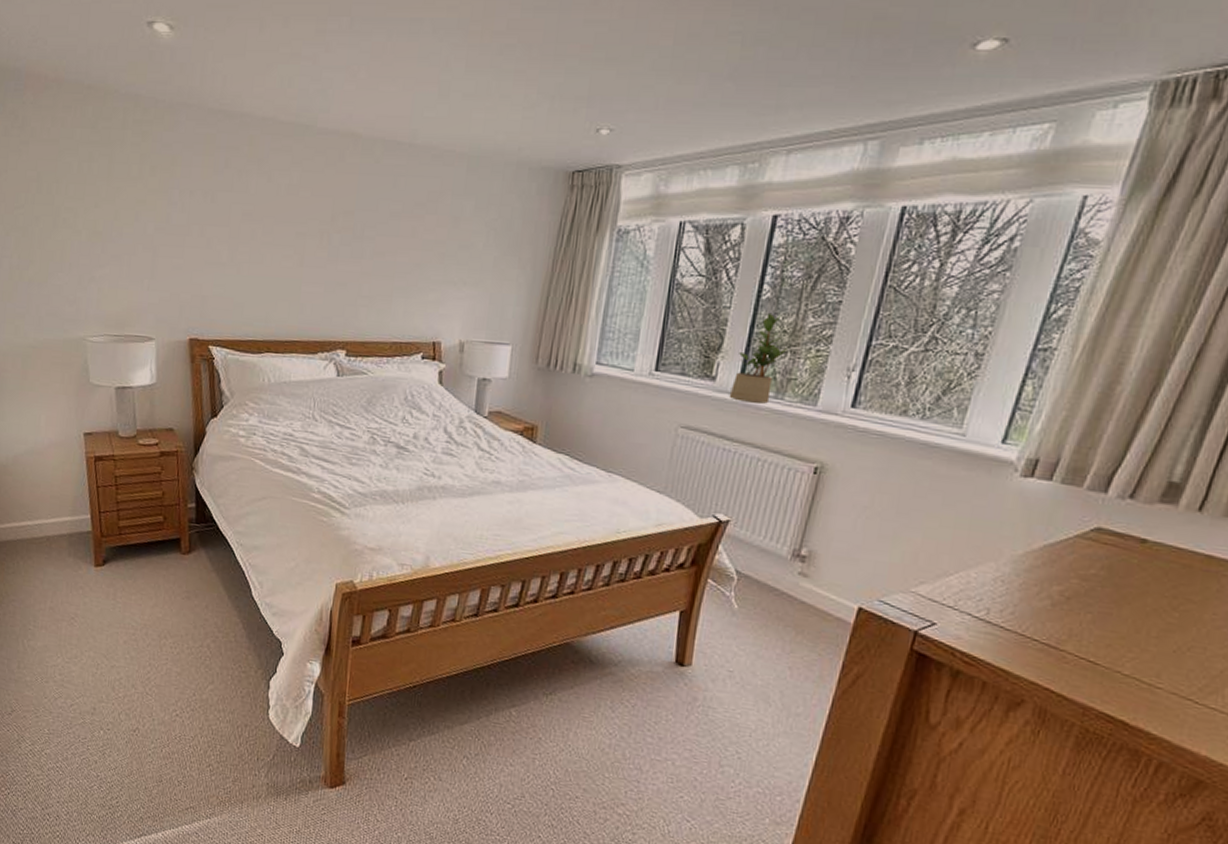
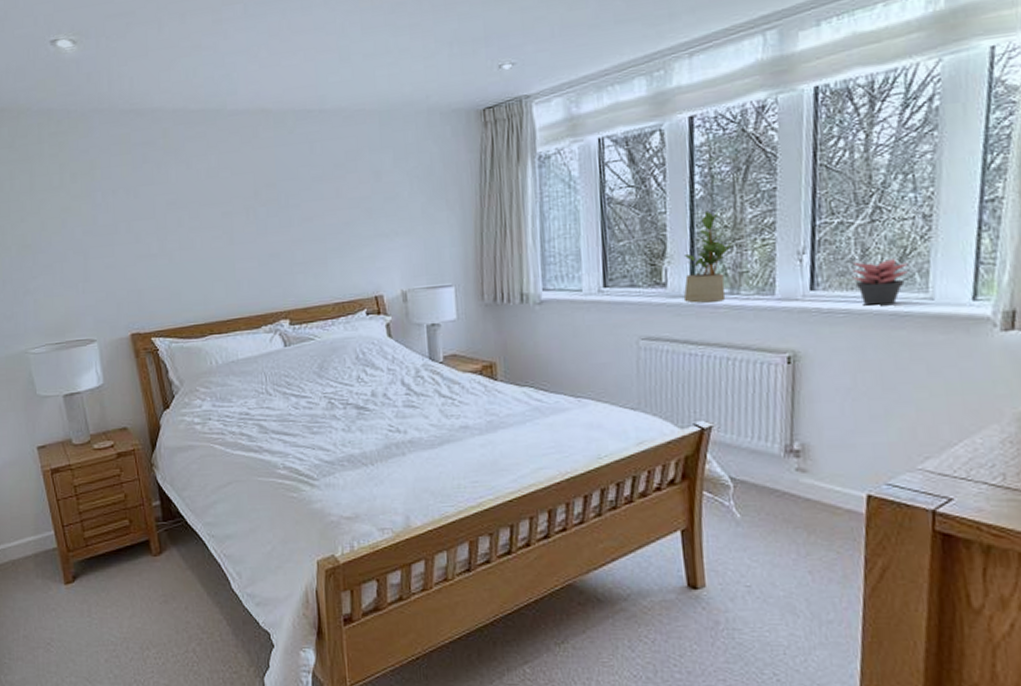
succulent plant: none [893,387,950,435] -> present [852,259,909,306]

